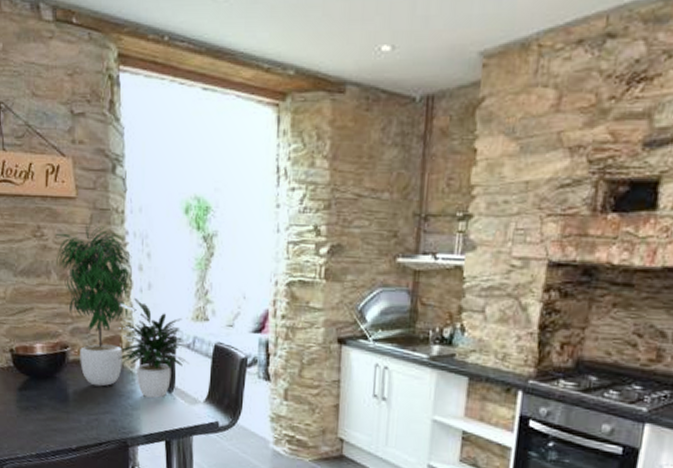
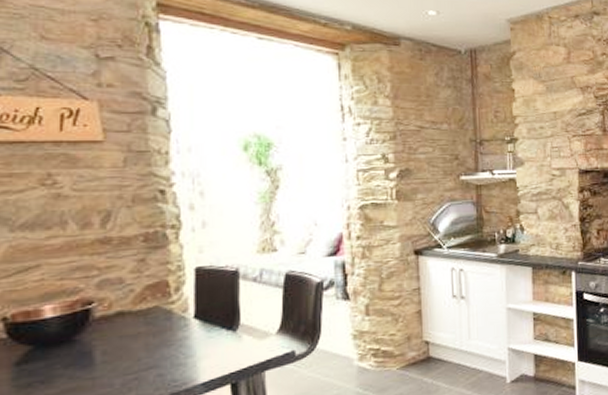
potted plant: present [55,220,190,399] -> none [74,164,257,342]

